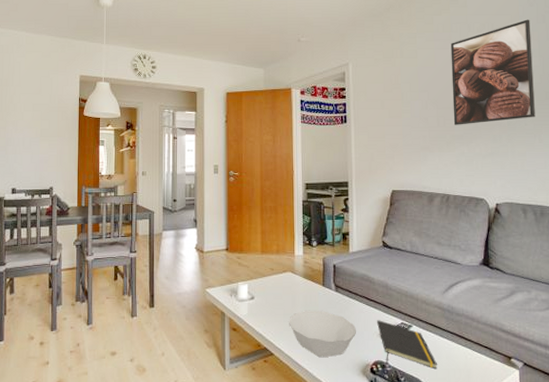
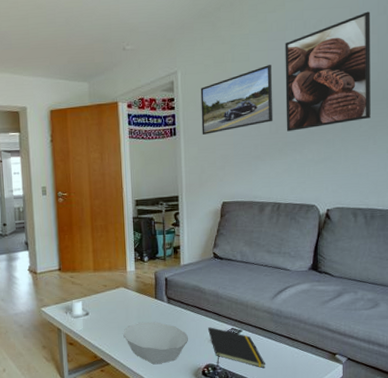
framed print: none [370,62,441,124] -> present [200,65,273,135]

